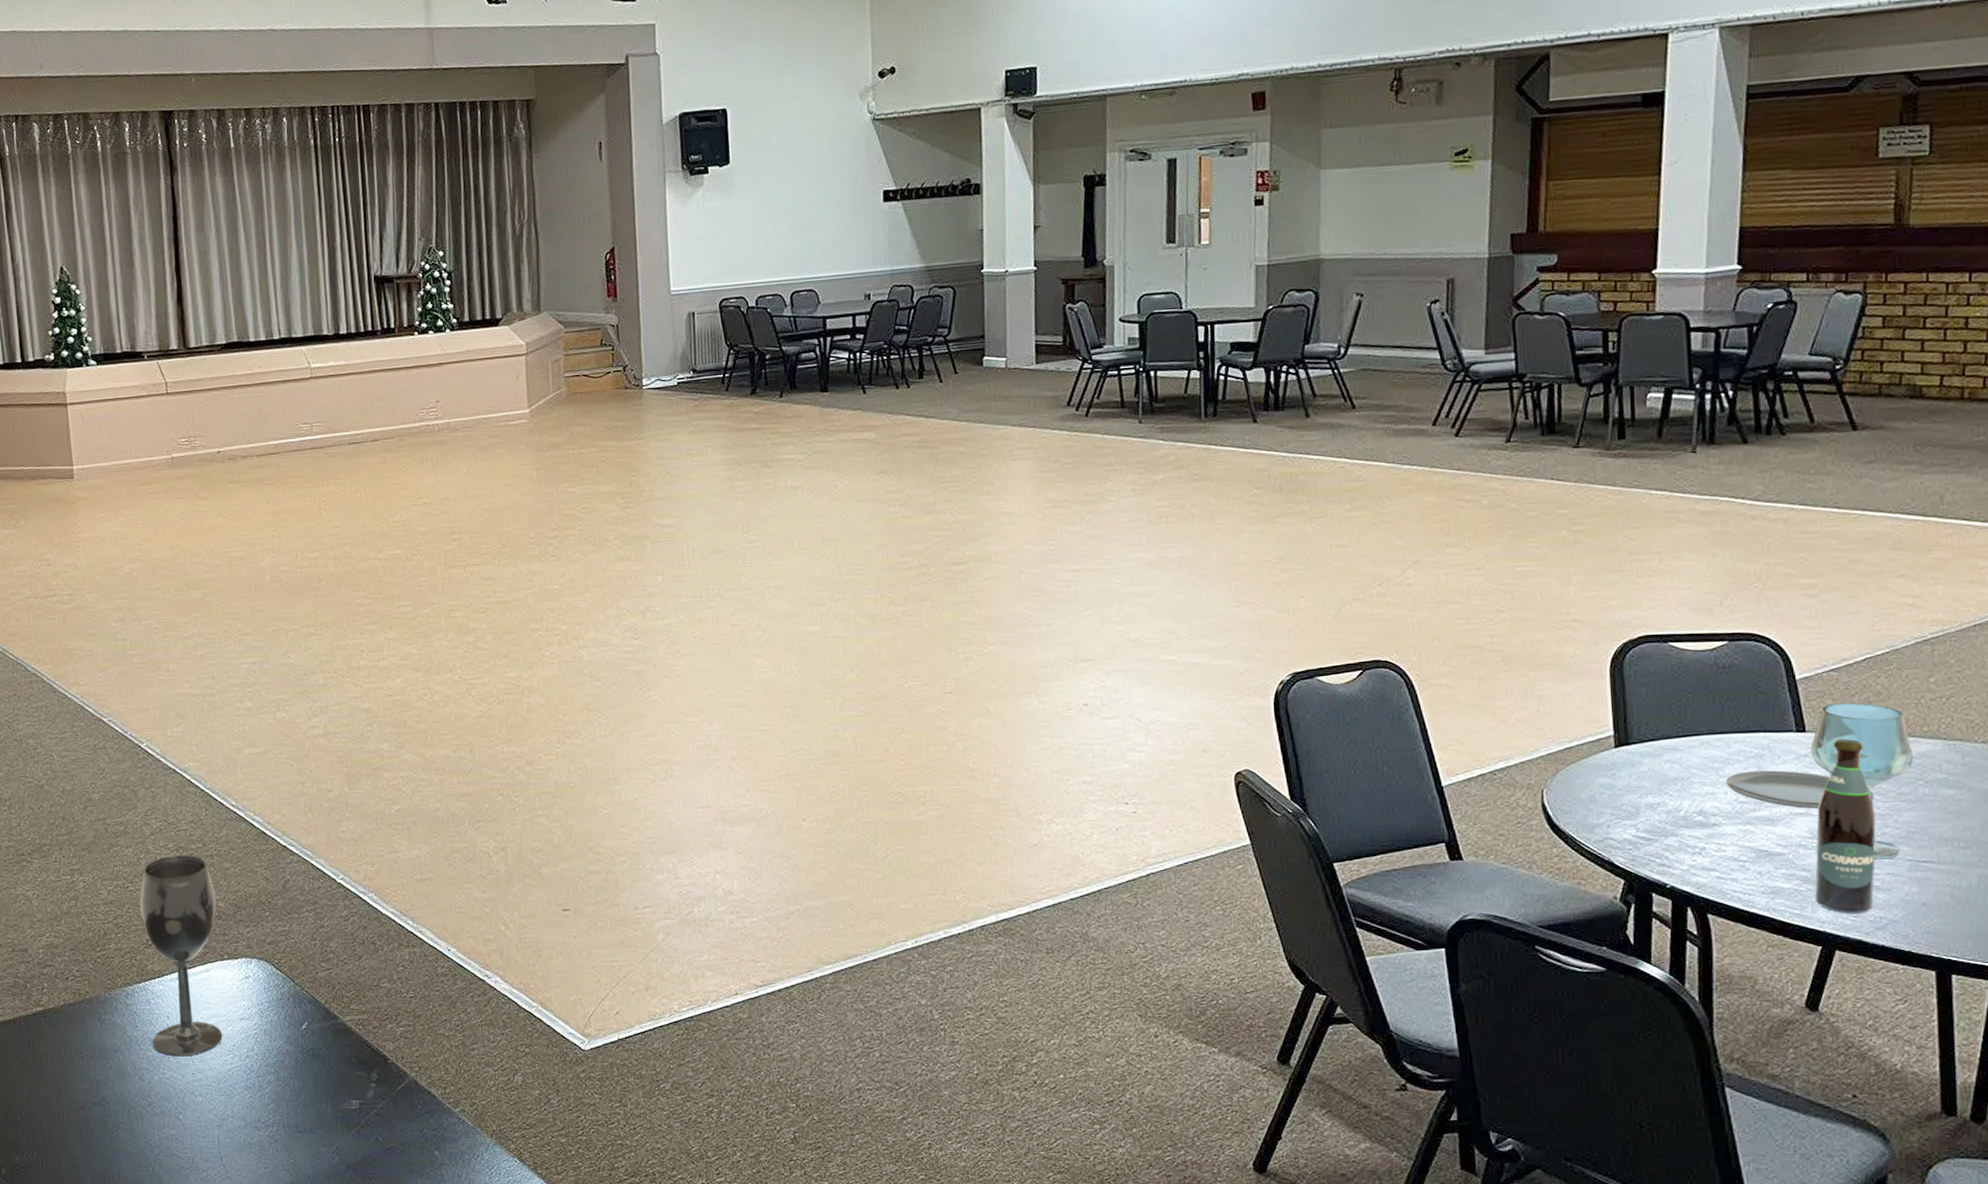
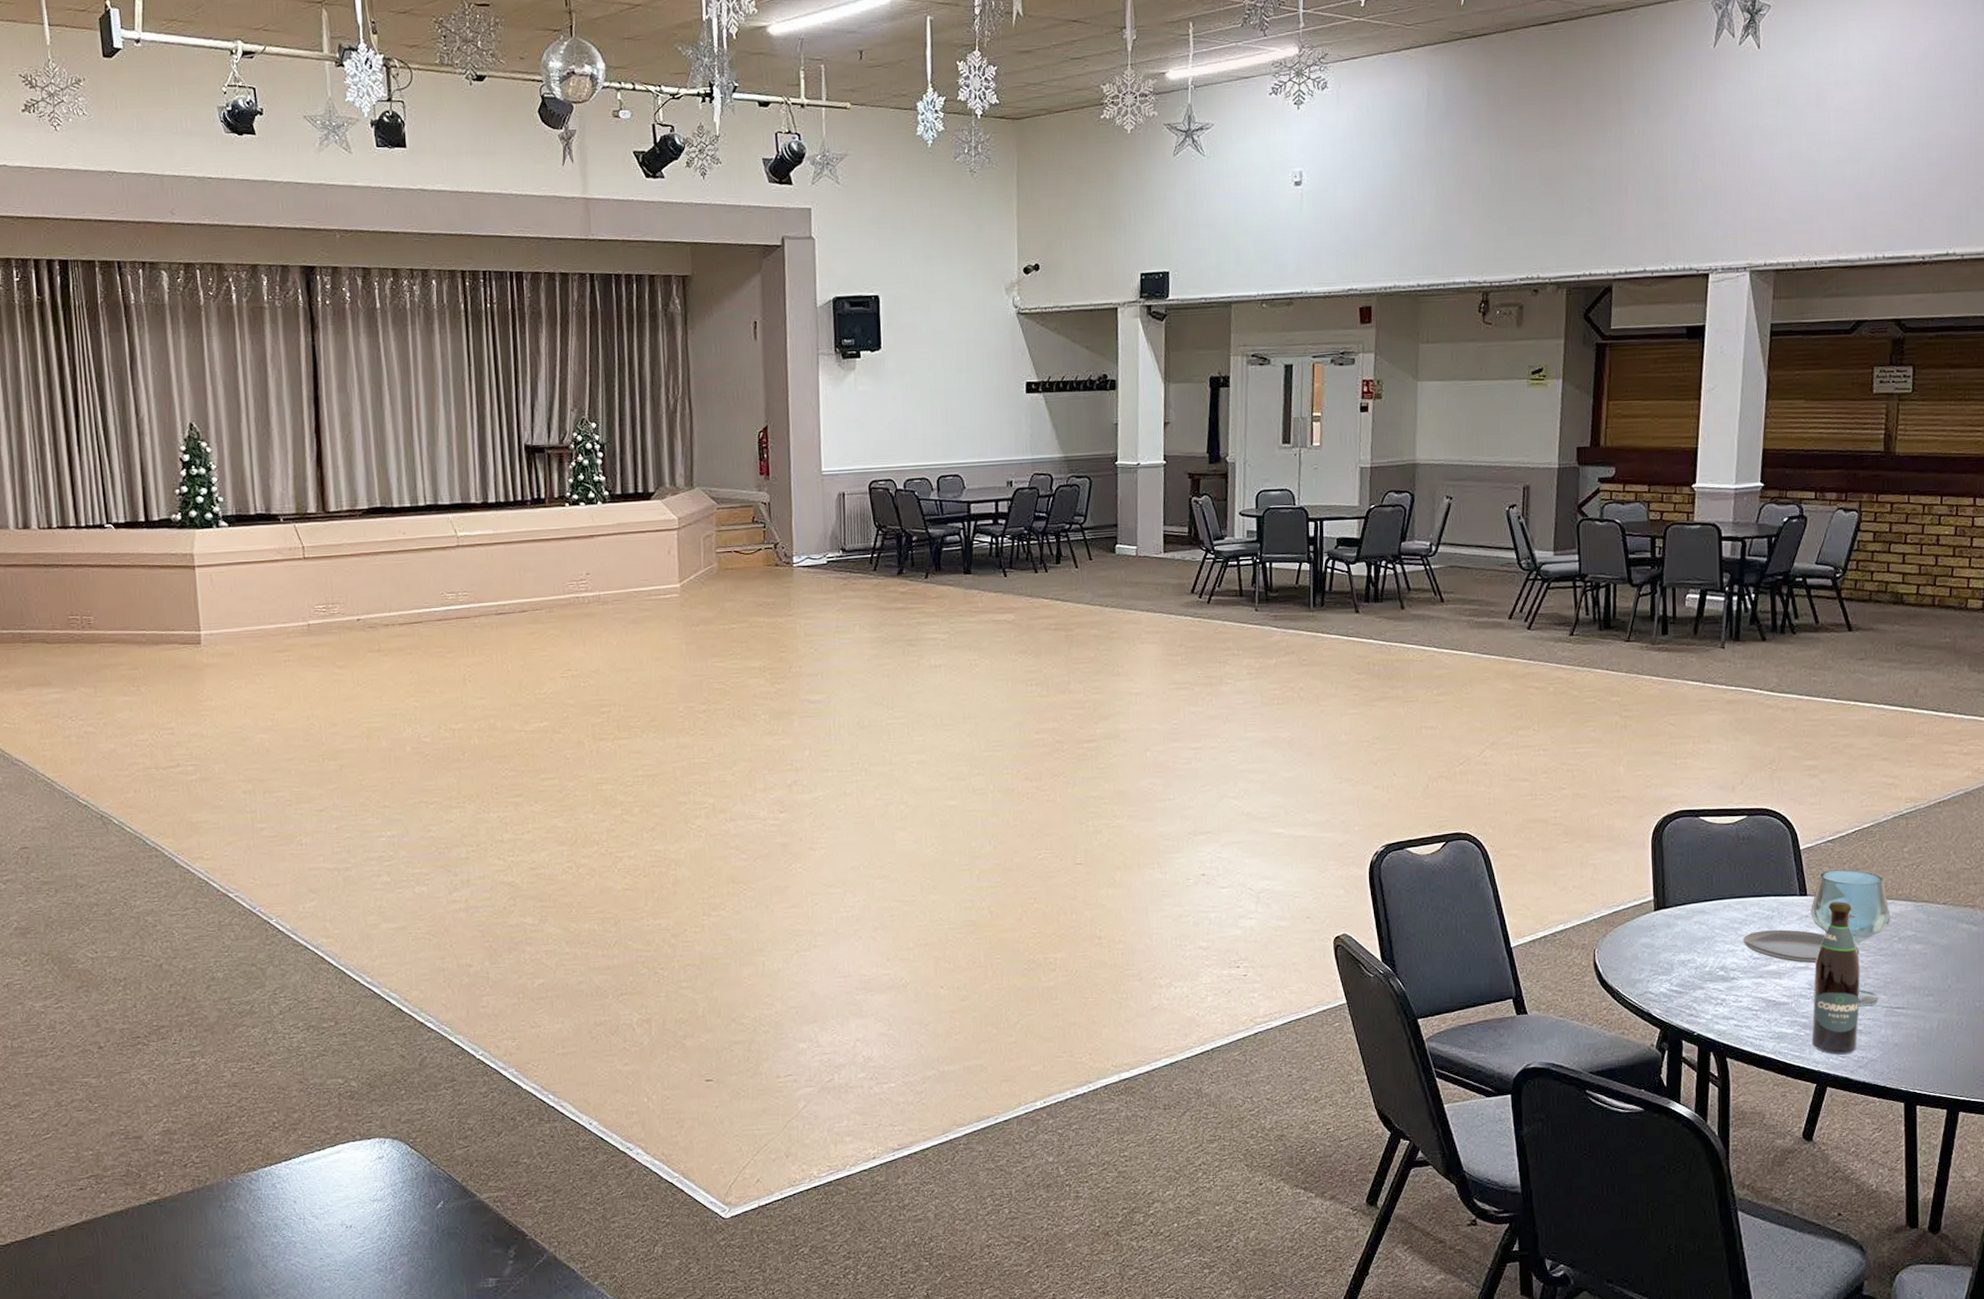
wine glass: present [139,855,223,1057] -> none [266,1034,353,1242]

